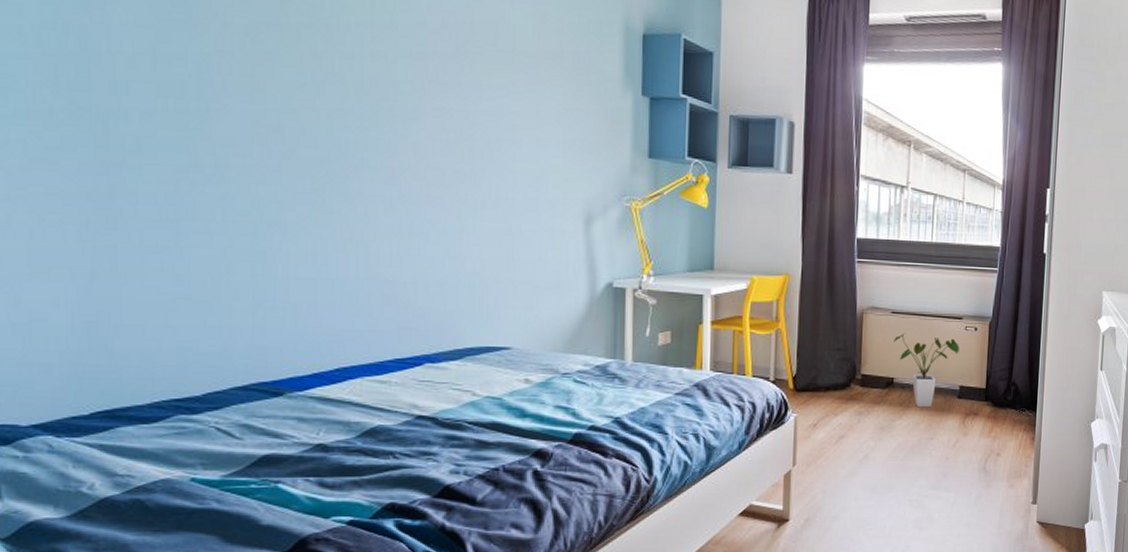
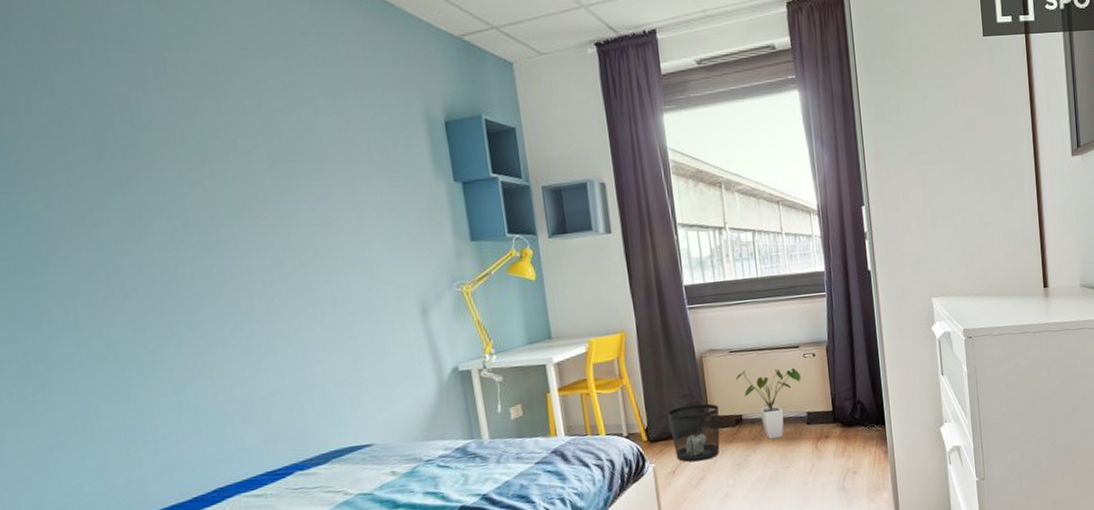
waste bin: none [818,359,872,418] -> present [667,403,720,462]

